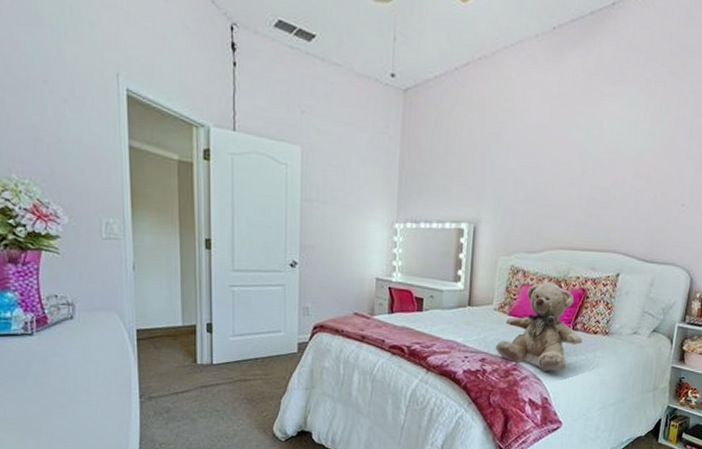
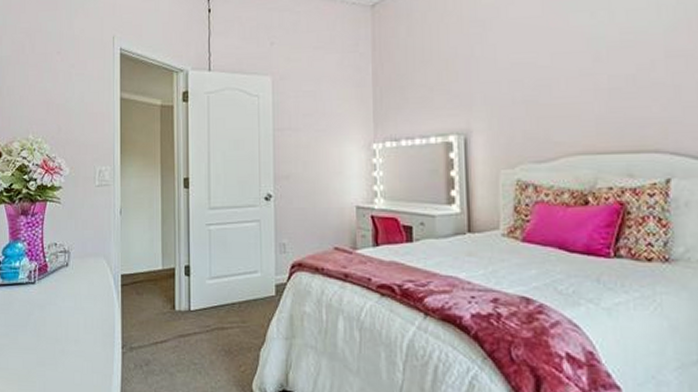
teddy bear: present [496,281,583,372] -> none [510,196,632,316]

